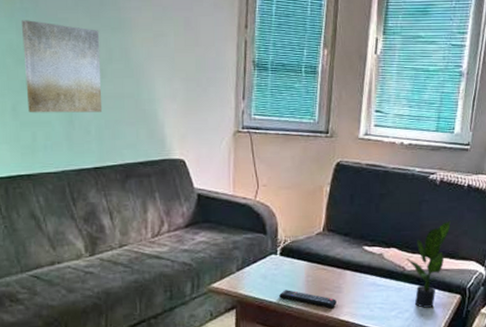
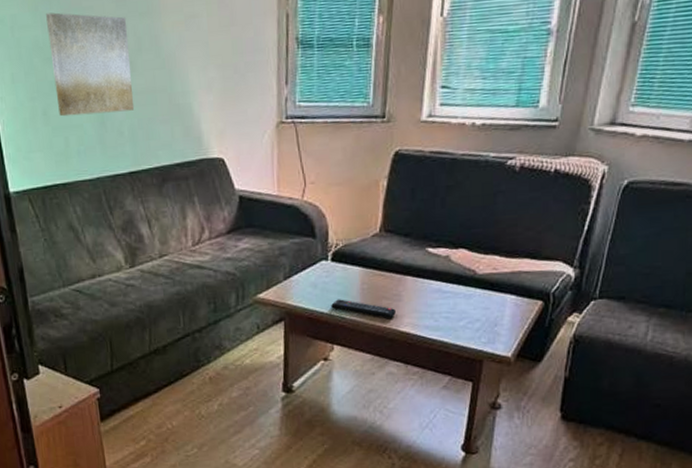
potted plant: present [407,220,451,308] -> none [478,214,532,317]

